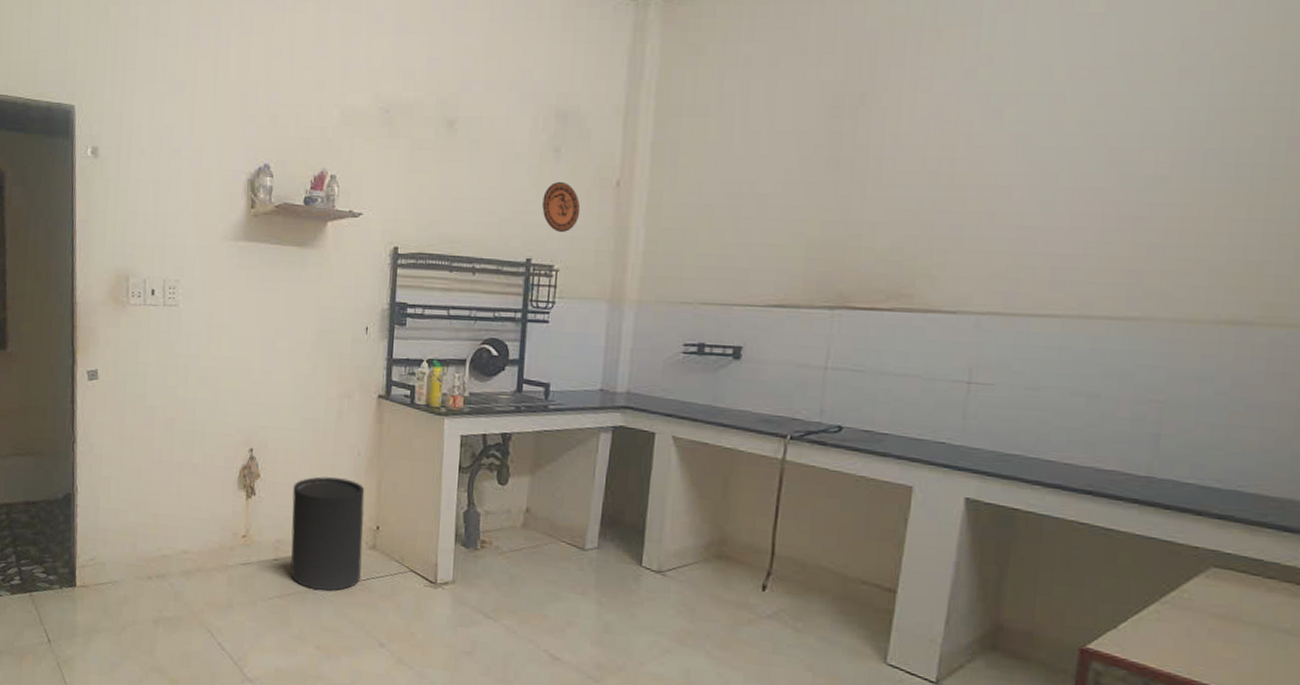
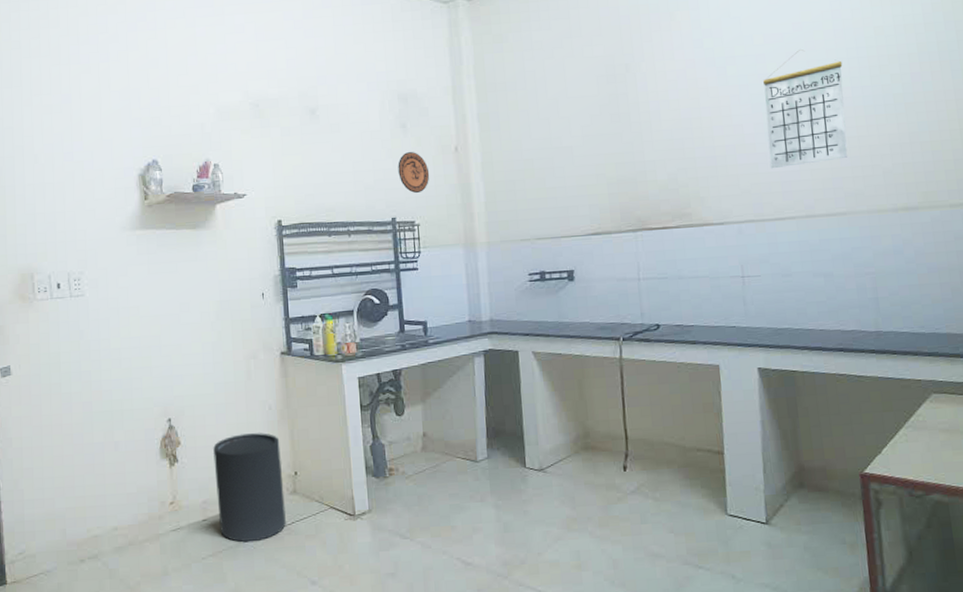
calendar: none [1039,92,1183,250] -> present [763,49,848,169]

